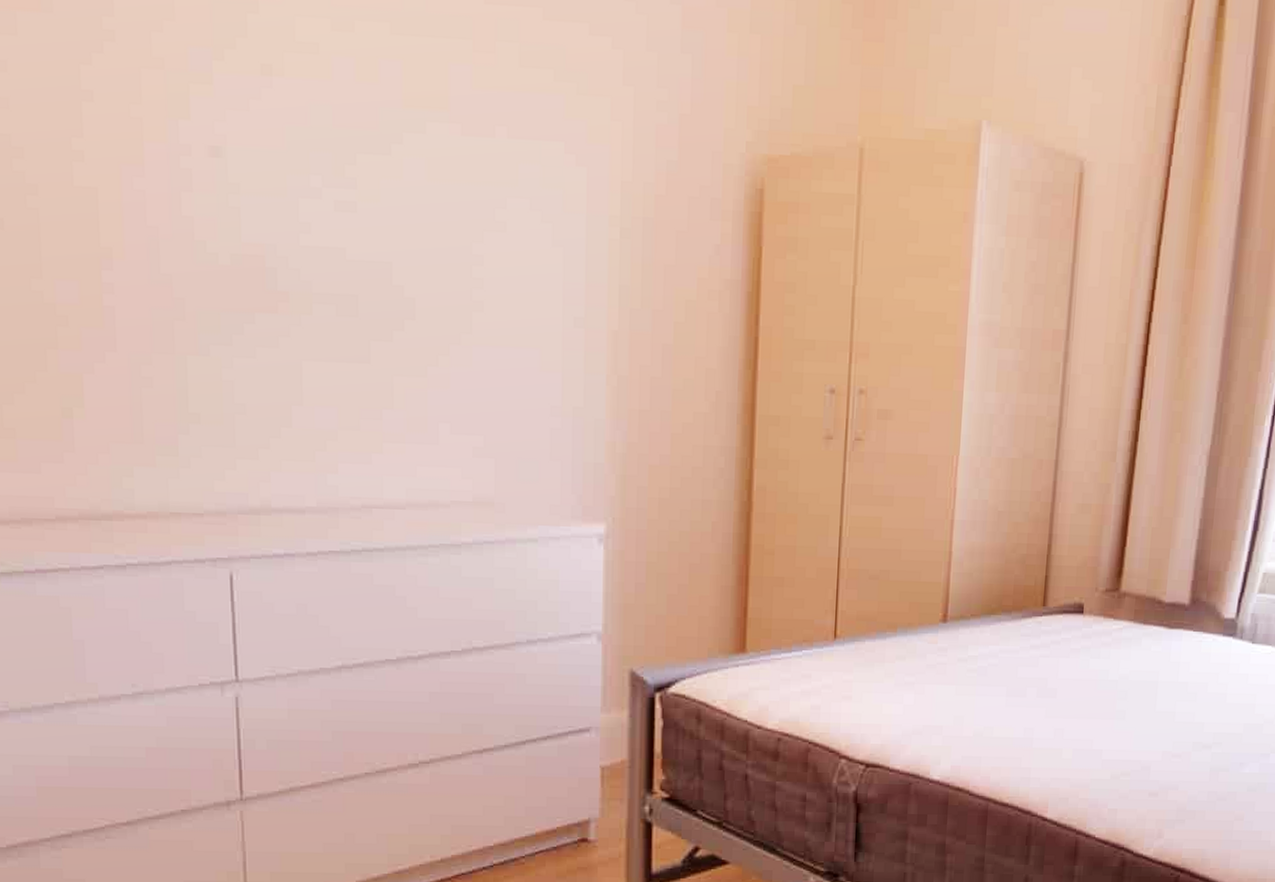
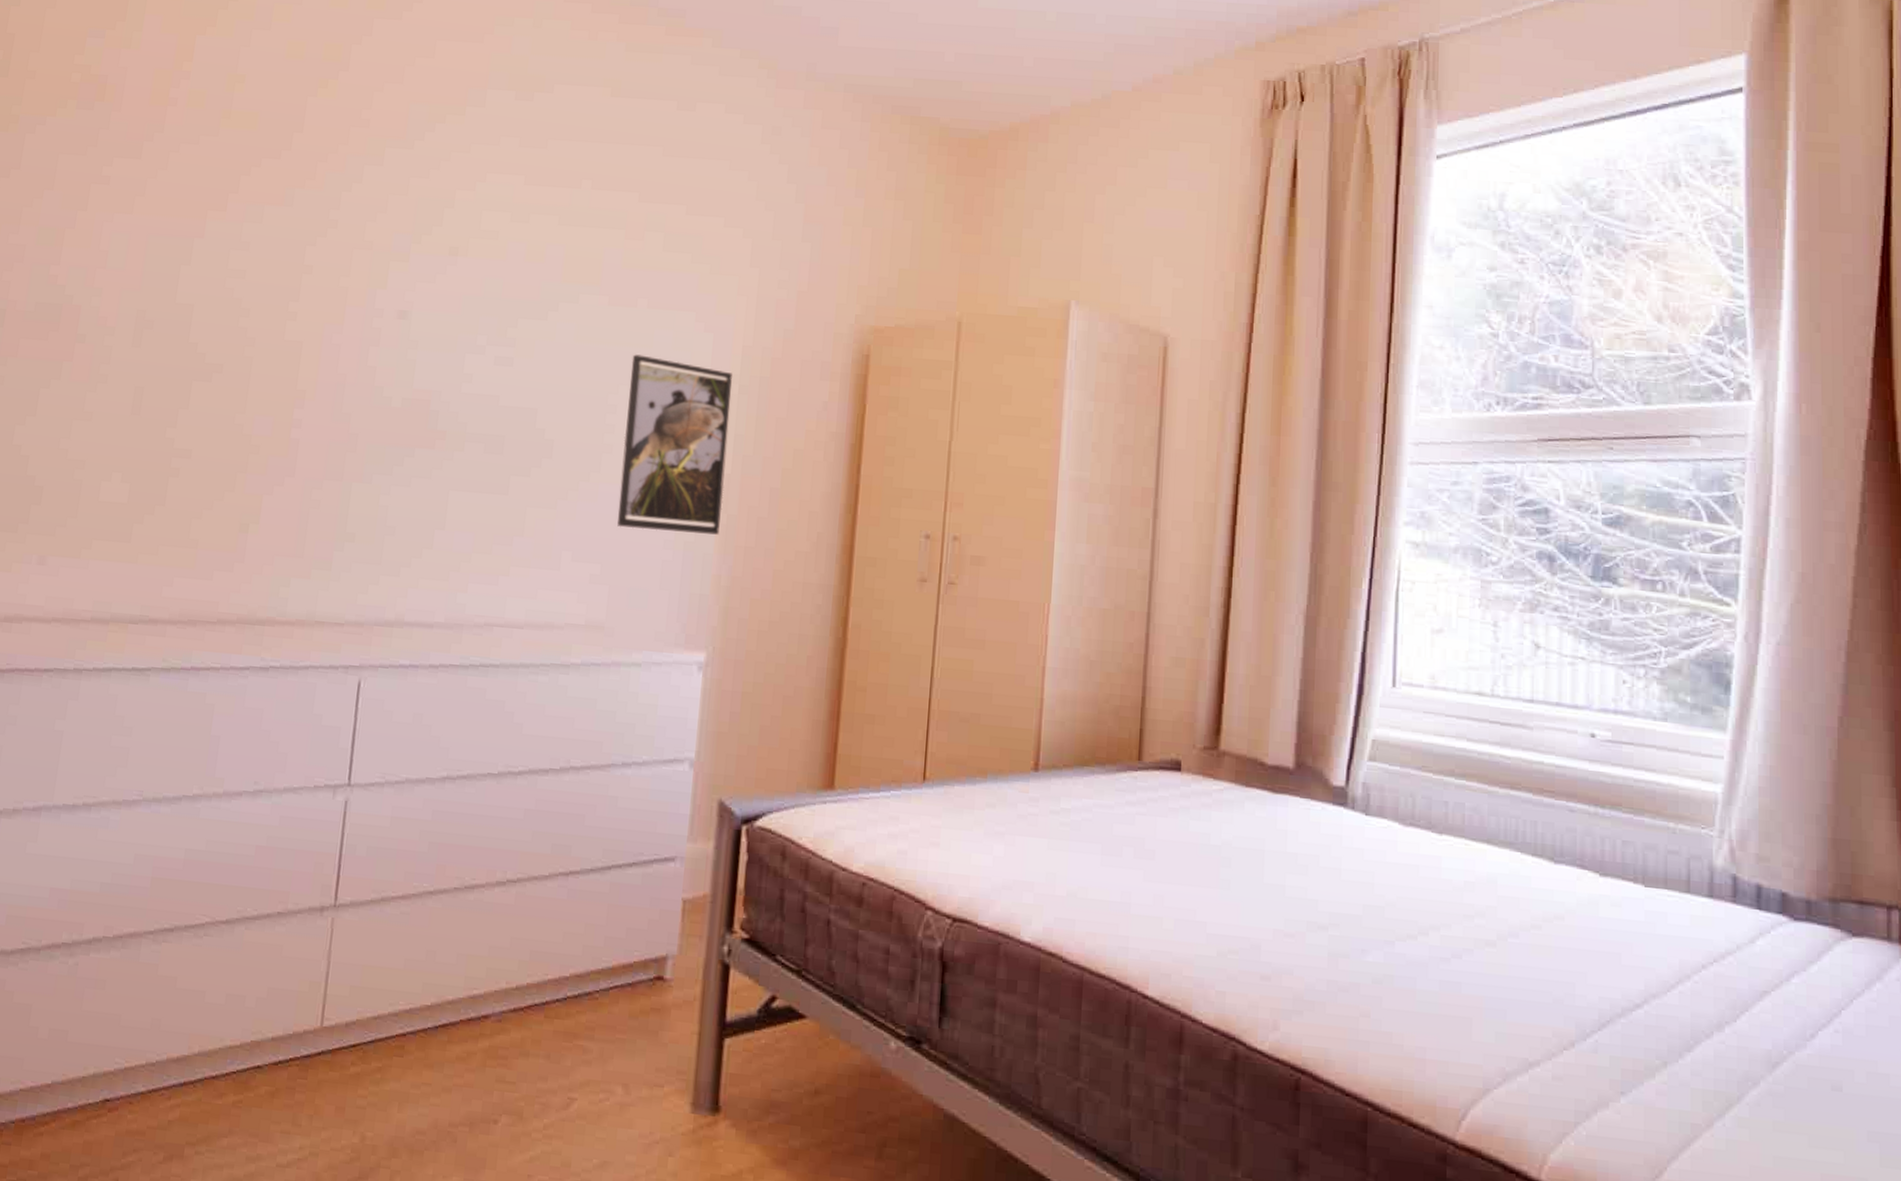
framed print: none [495,194,613,398] -> present [617,354,732,535]

